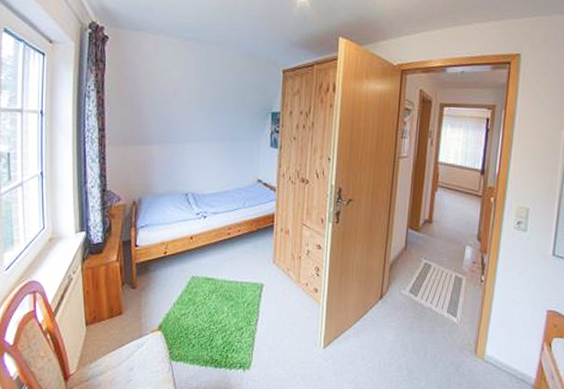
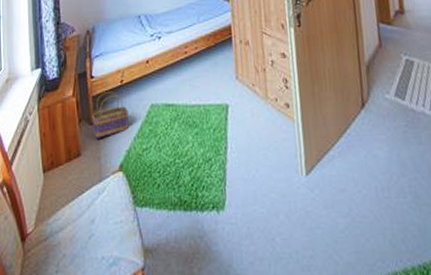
basket: none [135,261,170,301] -> present [92,92,129,138]

